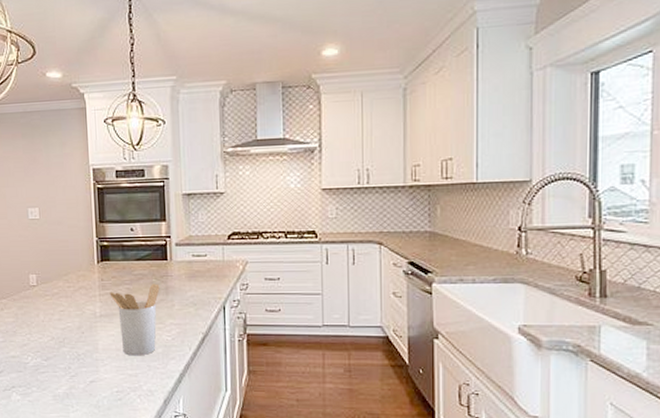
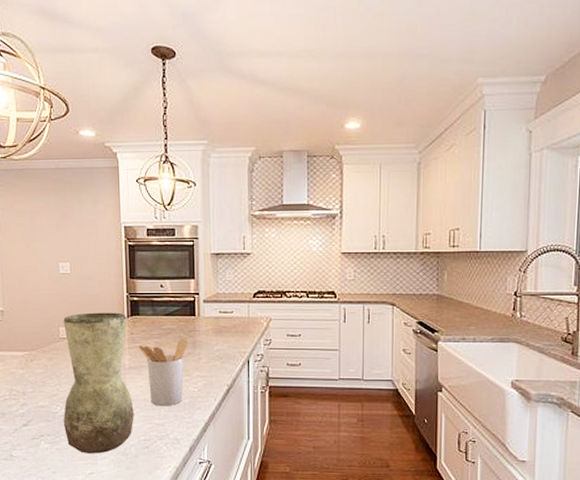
vase: none [33,258,106,406] -> present [63,312,134,454]

